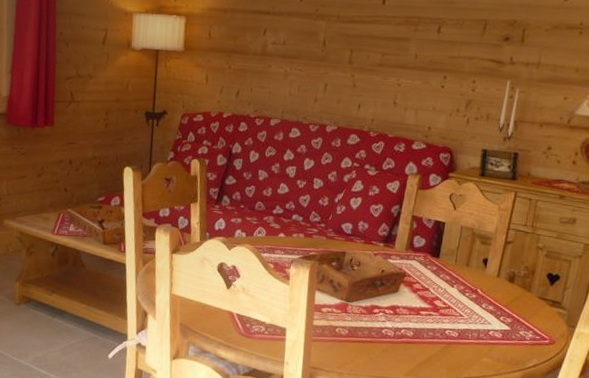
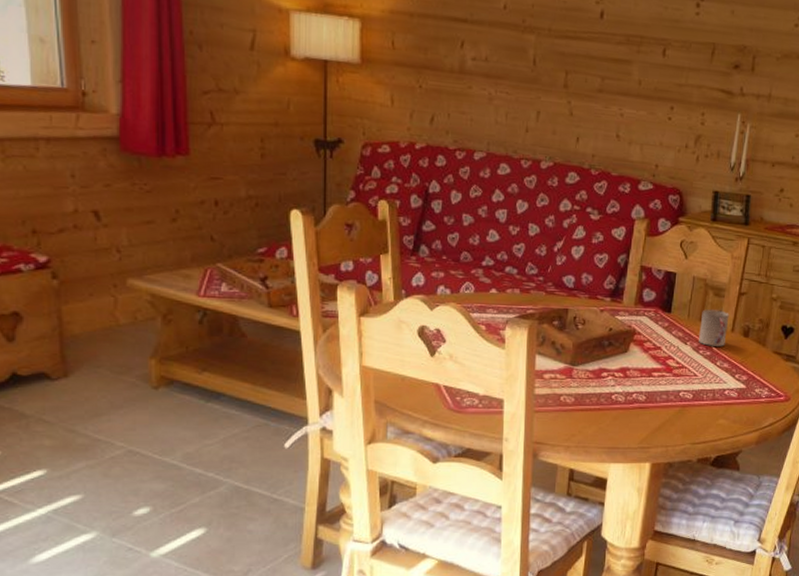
cup: none [465,256,495,290] -> present [699,309,729,347]

